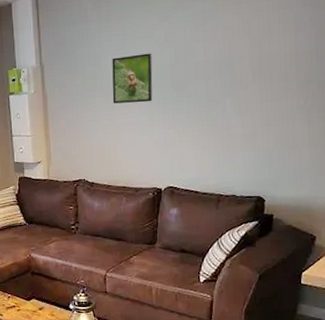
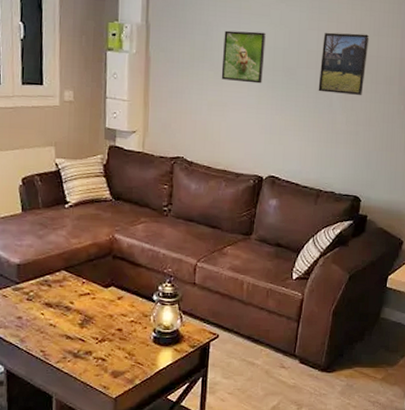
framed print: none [209,35,260,100] -> present [318,32,370,95]

